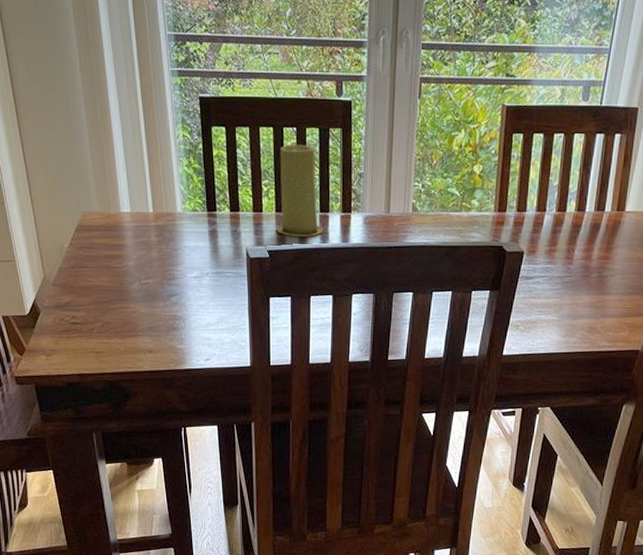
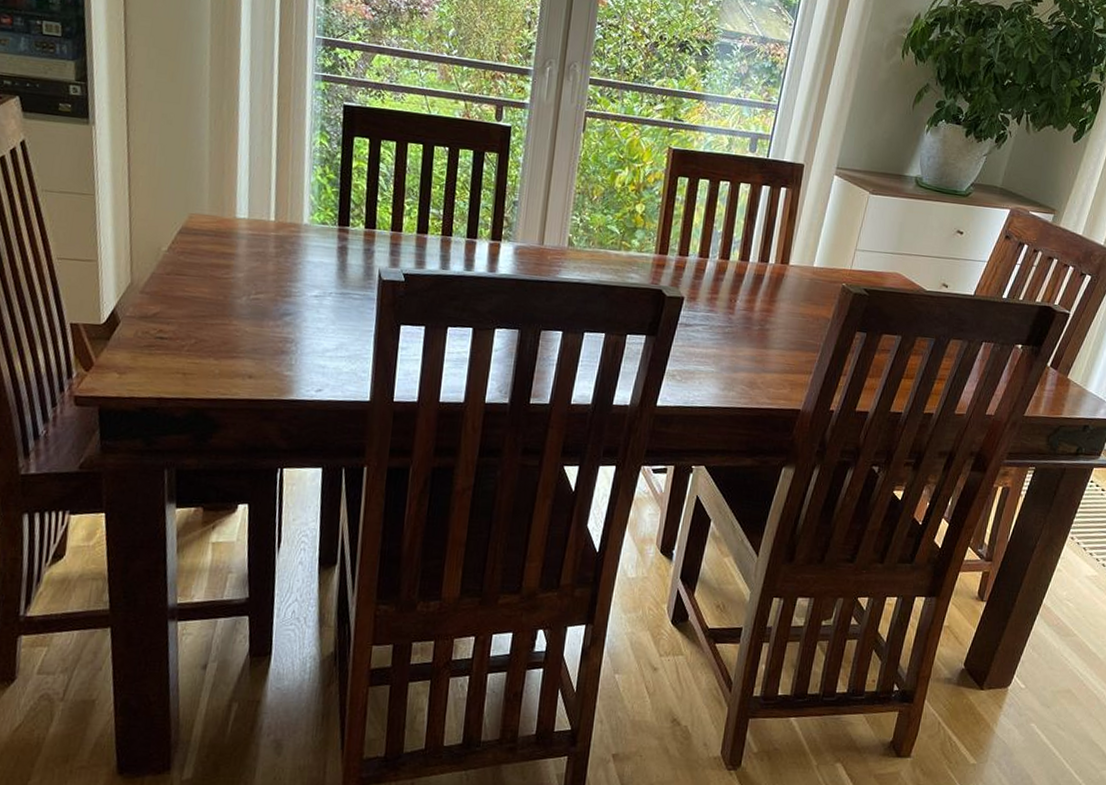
candle: present [277,144,323,237] -> none [416,164,468,263]

